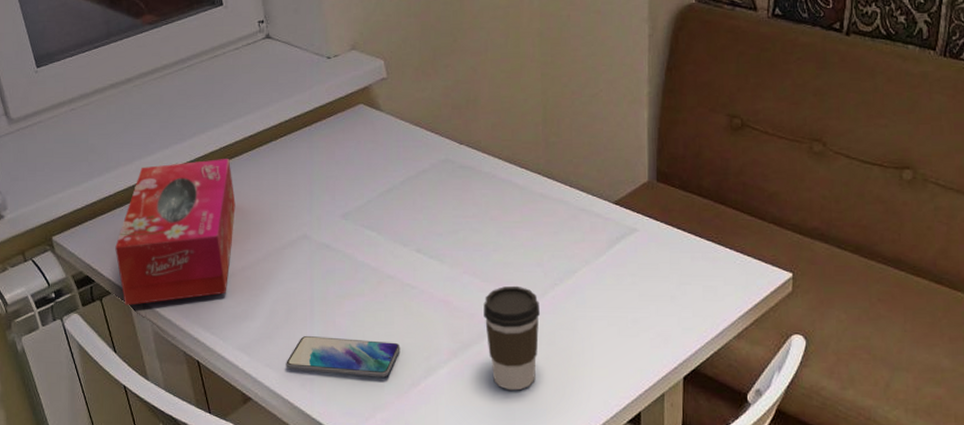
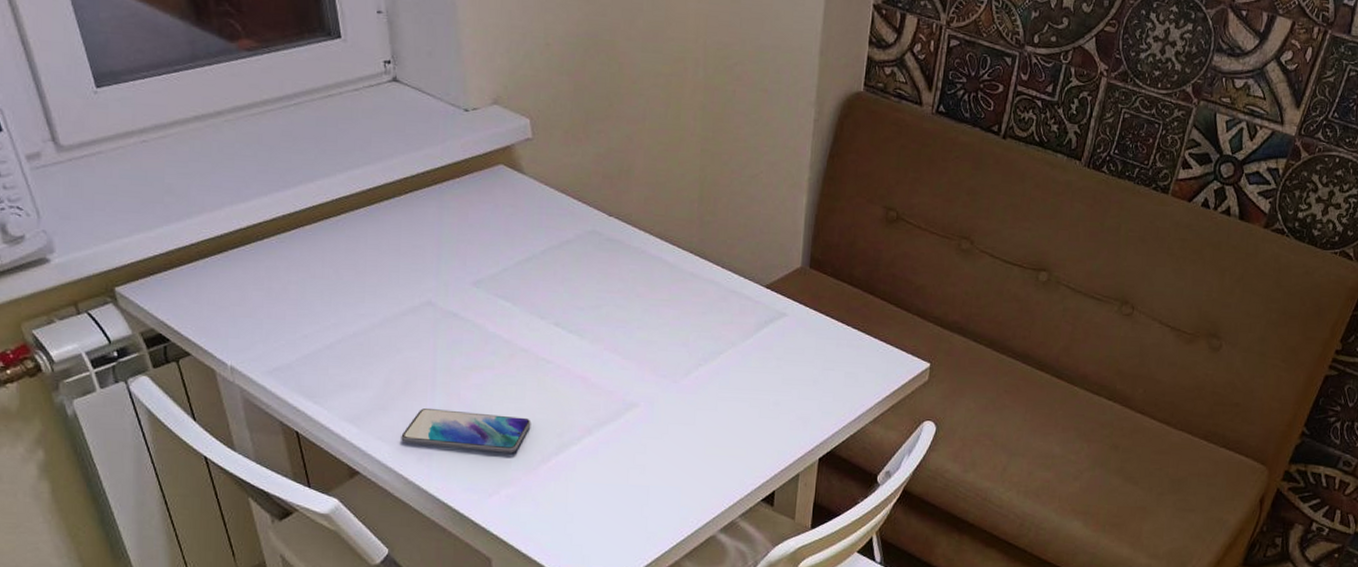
tissue box: present [115,159,236,305] -> none [197,212,349,369]
coffee cup: present [483,285,541,391] -> none [623,364,683,469]

